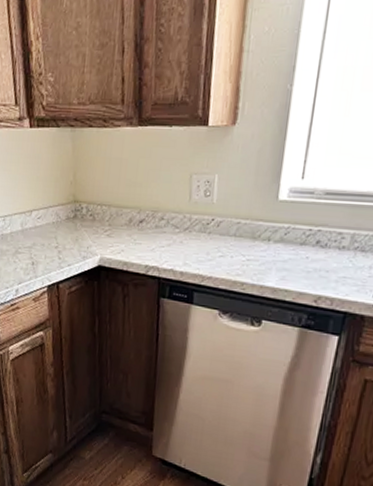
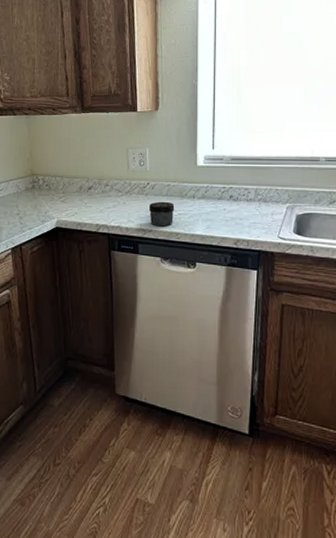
jar: none [210,242,244,274] -> present [149,201,175,227]

